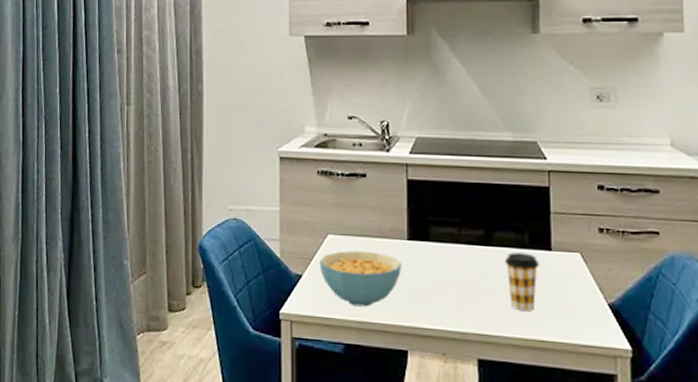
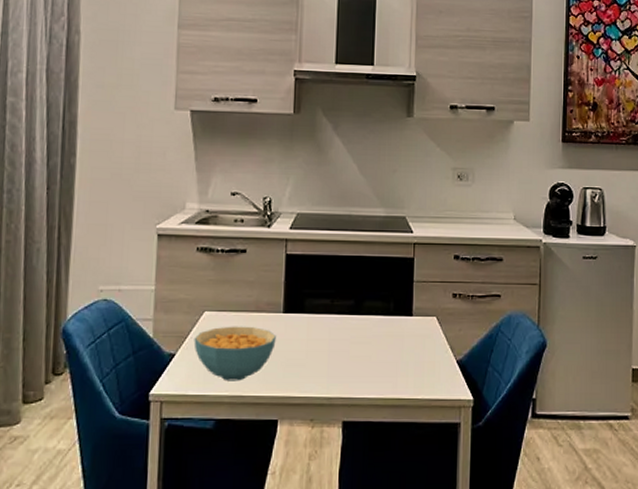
coffee cup: present [504,252,540,311] -> none [371,319,402,372]

